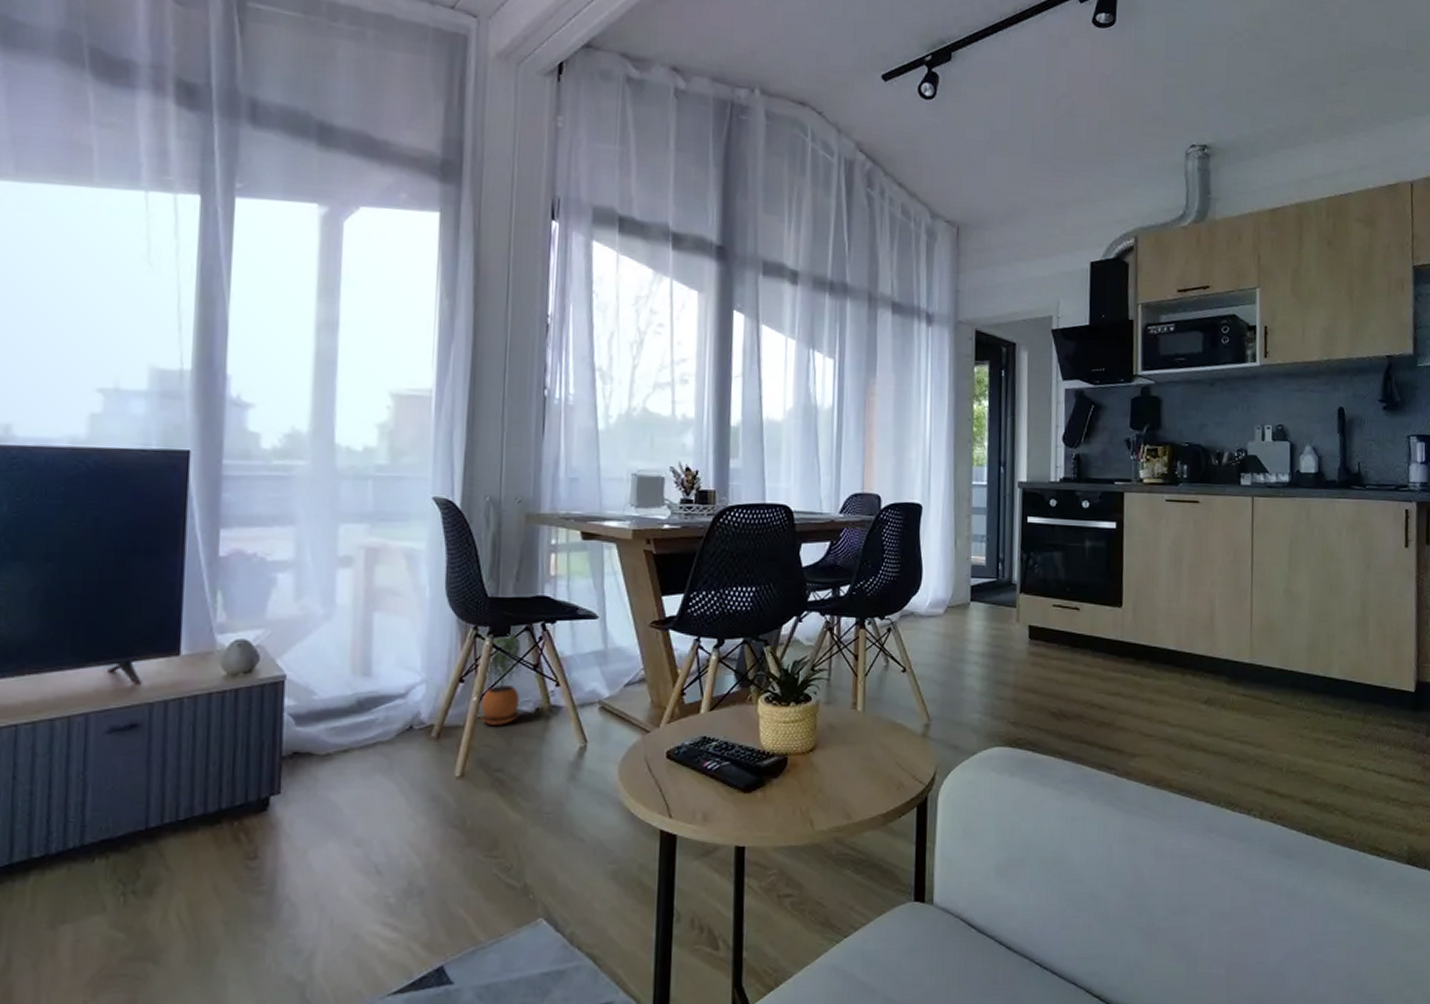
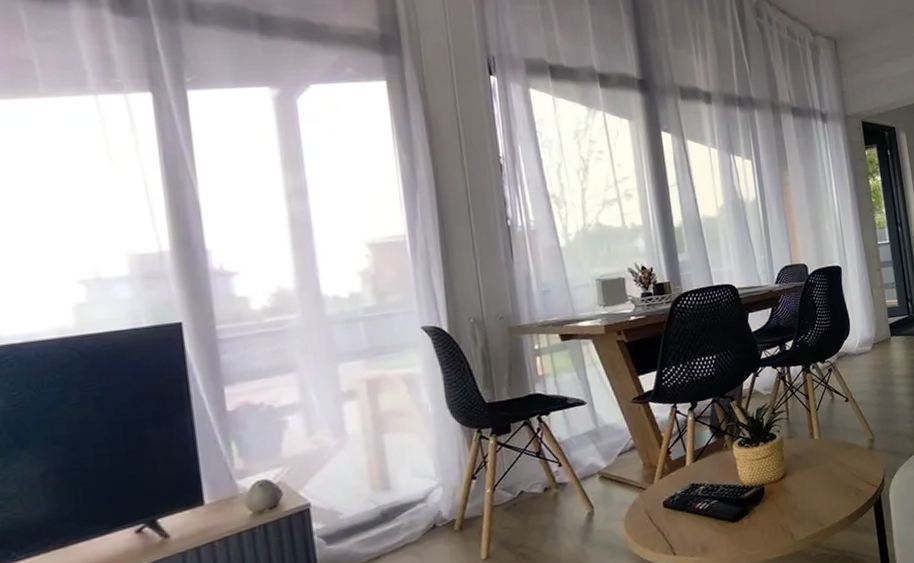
potted plant: present [481,632,522,725] -> none [494,429,531,510]

